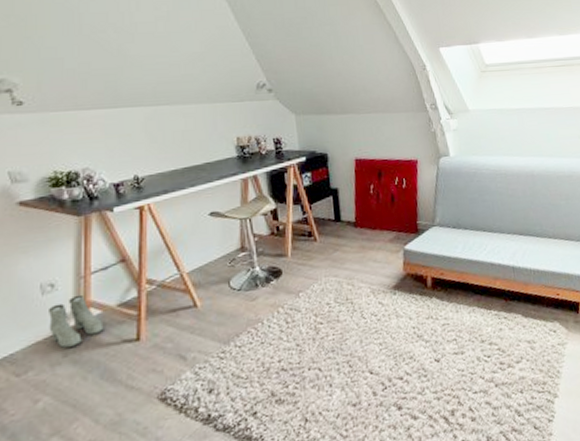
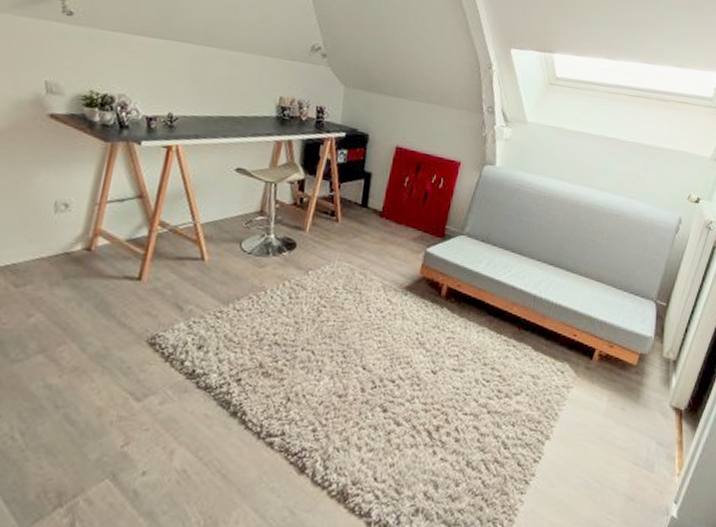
boots: present [49,294,104,349] -> none [54,220,109,272]

